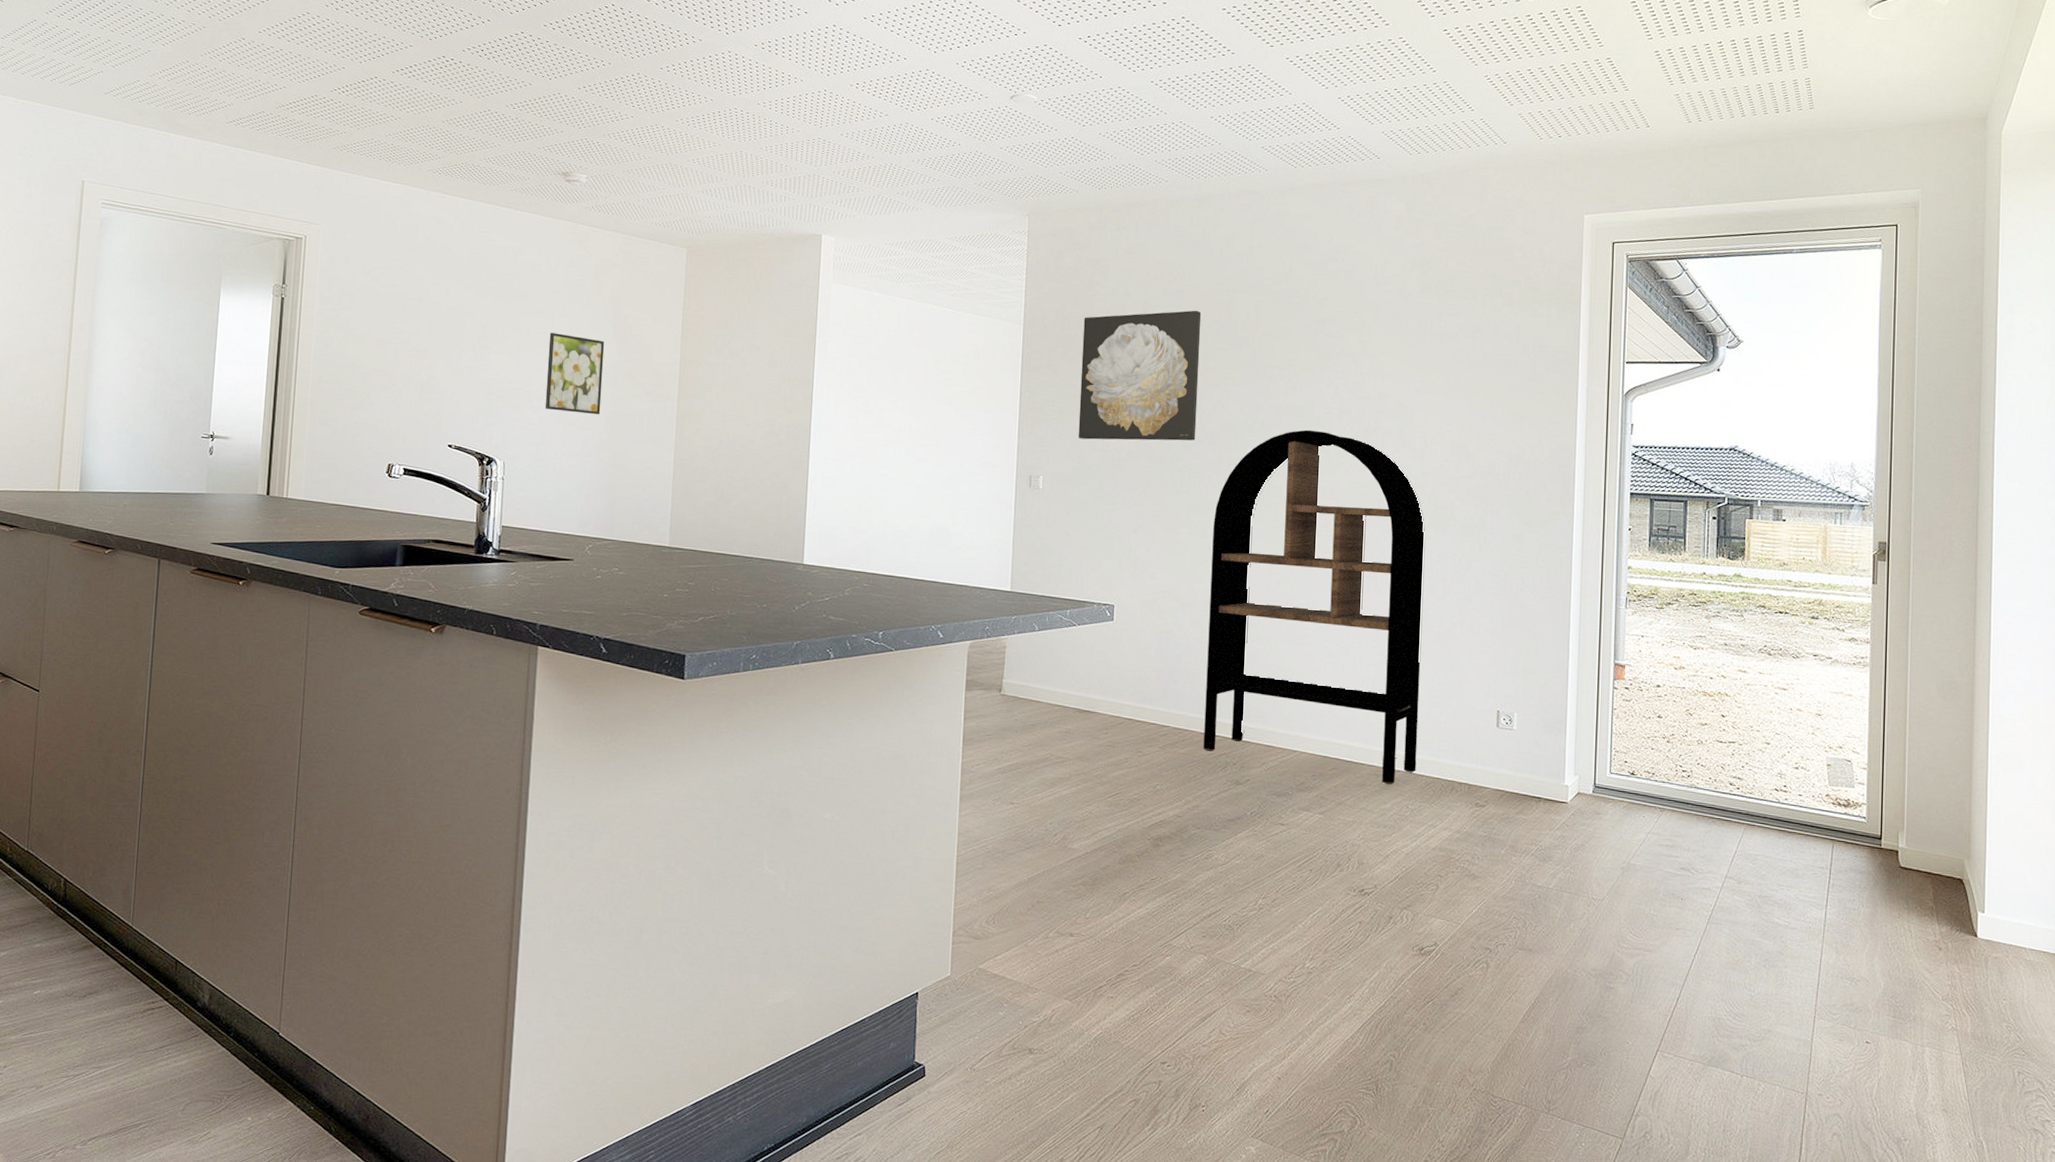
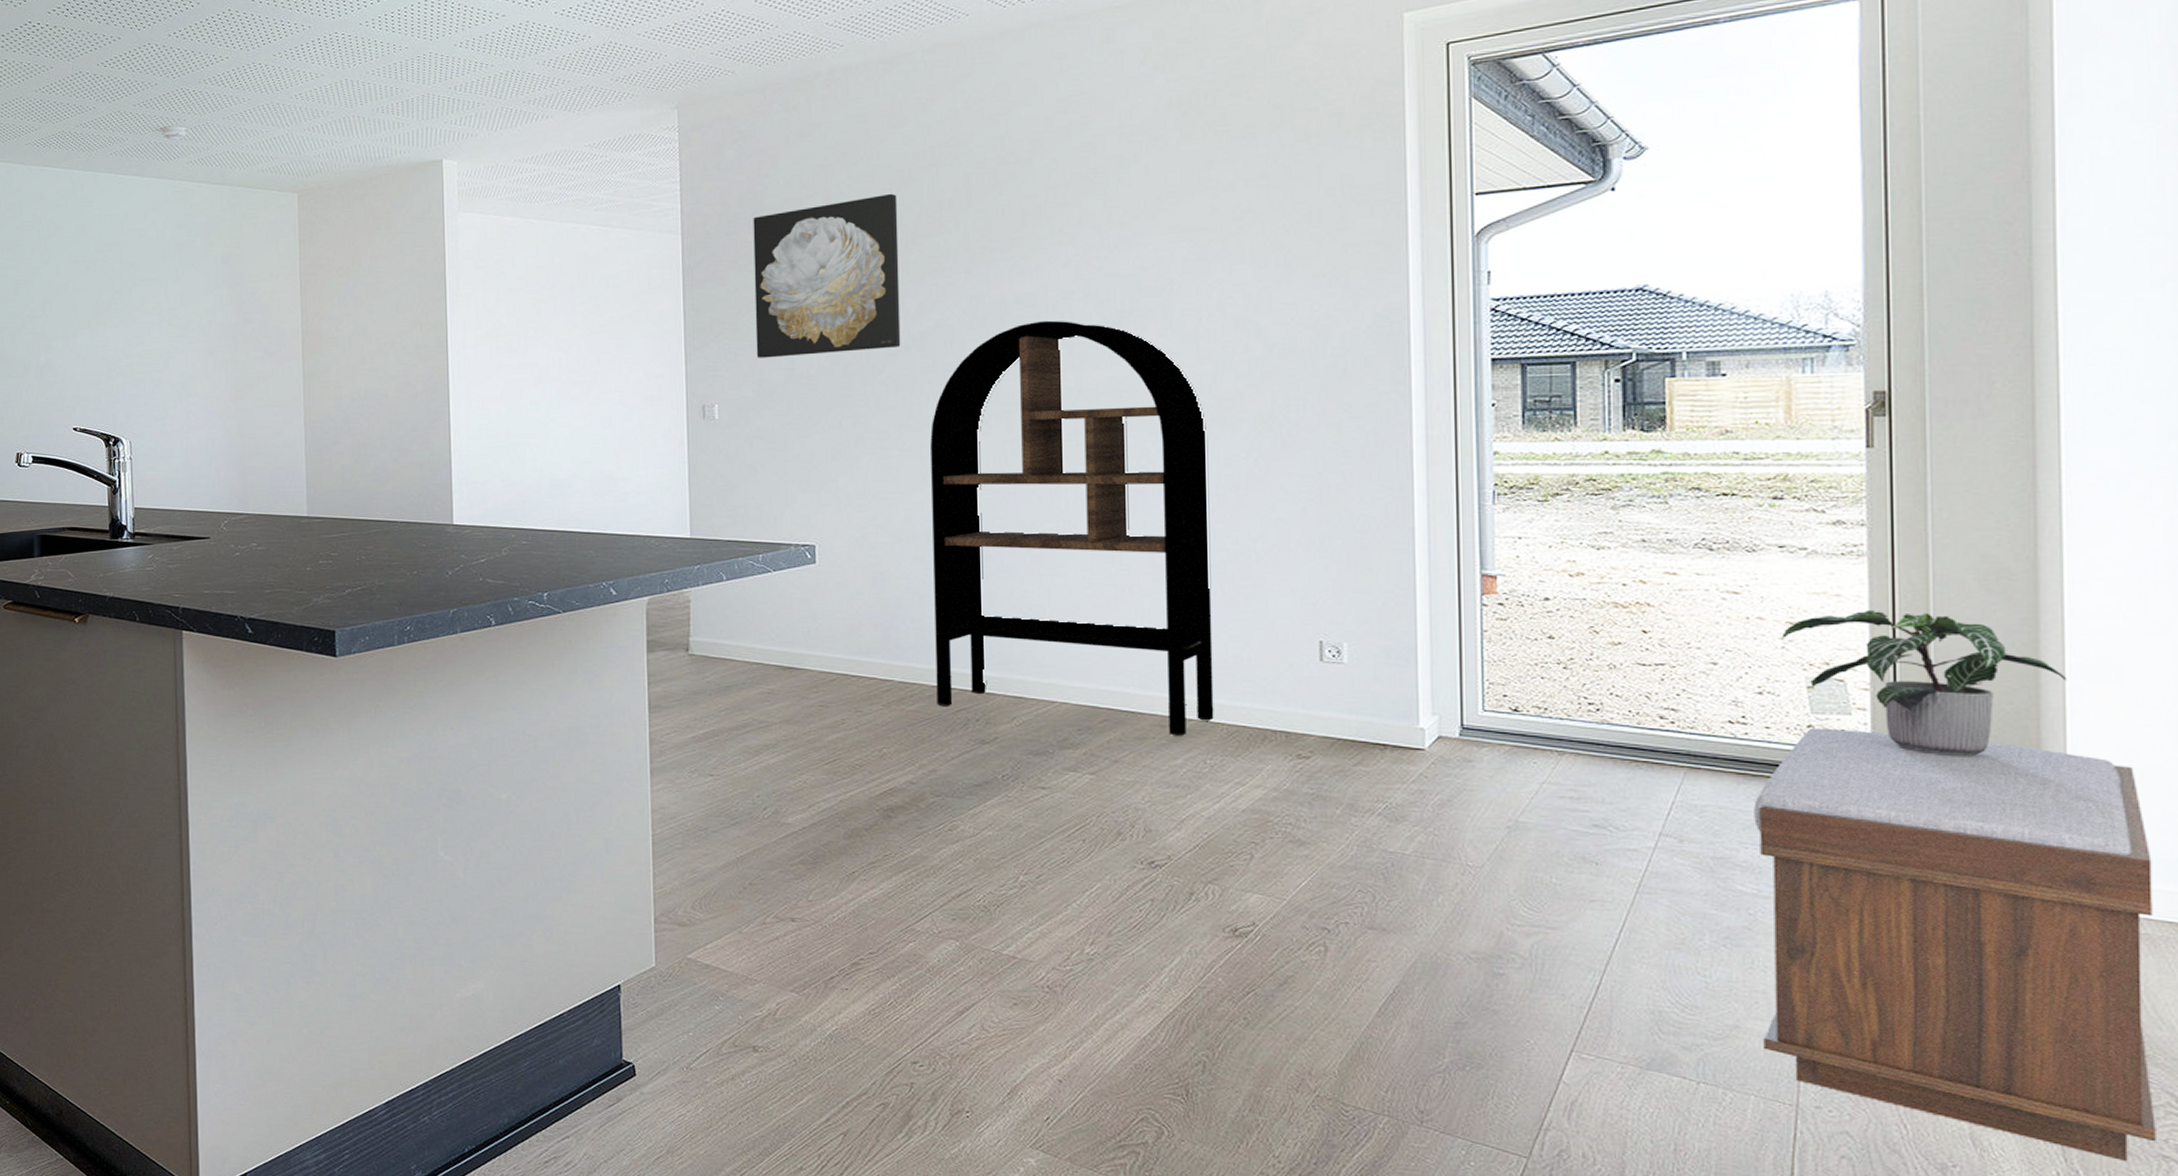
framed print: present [545,333,605,415] -> none [163,300,223,383]
bench: none [1786,796,2035,1135] -> present [1754,727,2156,1162]
potted plant: none [1813,707,1989,824] -> present [1782,609,2068,757]

